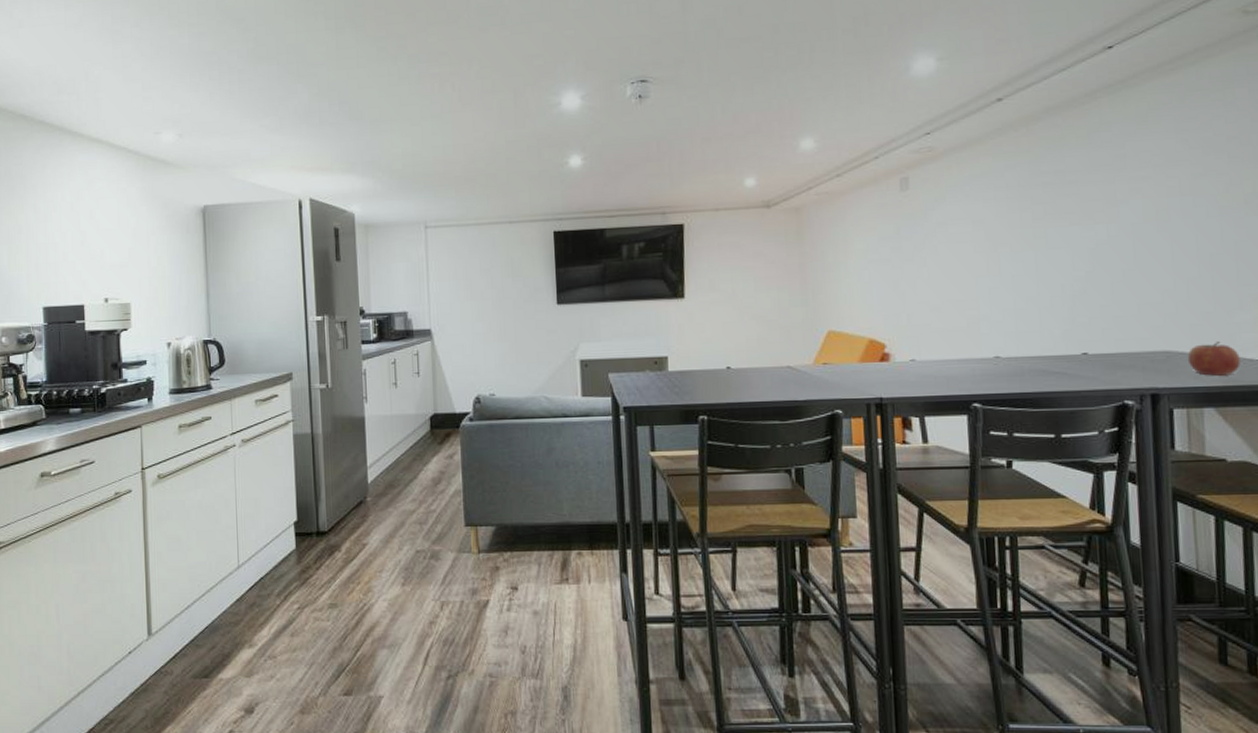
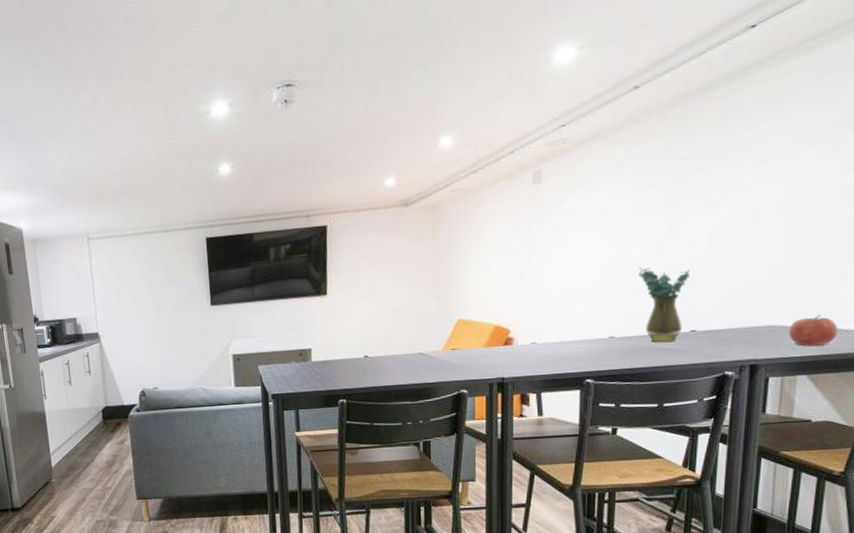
vase: none [1020,281,1074,366] -> present [639,266,690,343]

